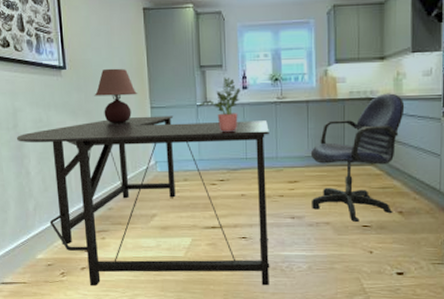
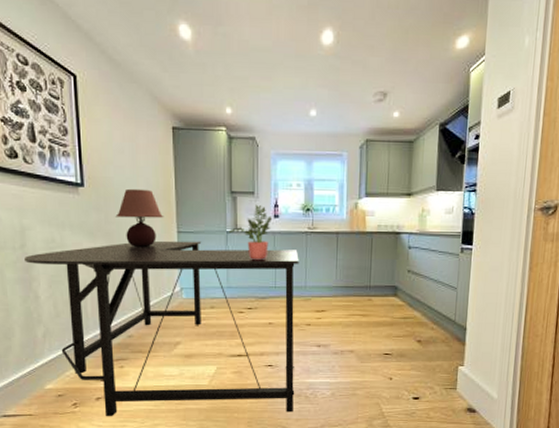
office chair: present [310,93,405,223] -> none [337,228,428,351]

